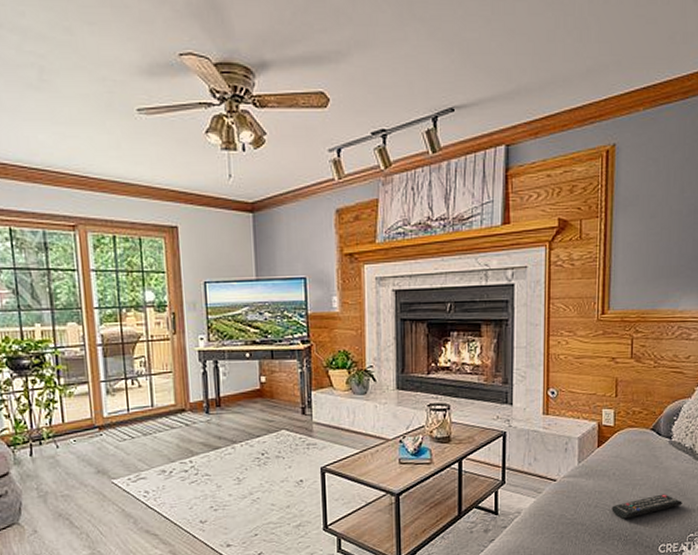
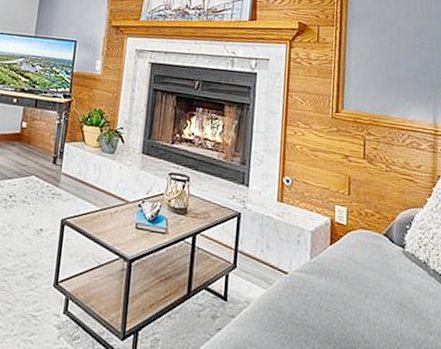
remote control: present [611,494,682,519] -> none [343,308,418,330]

